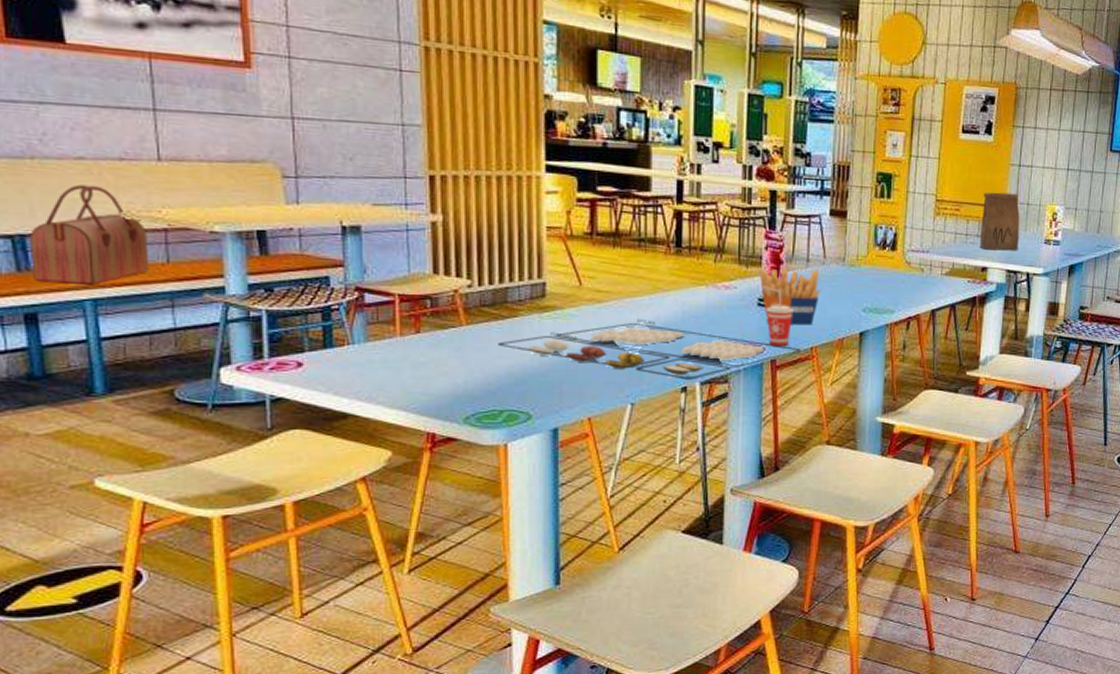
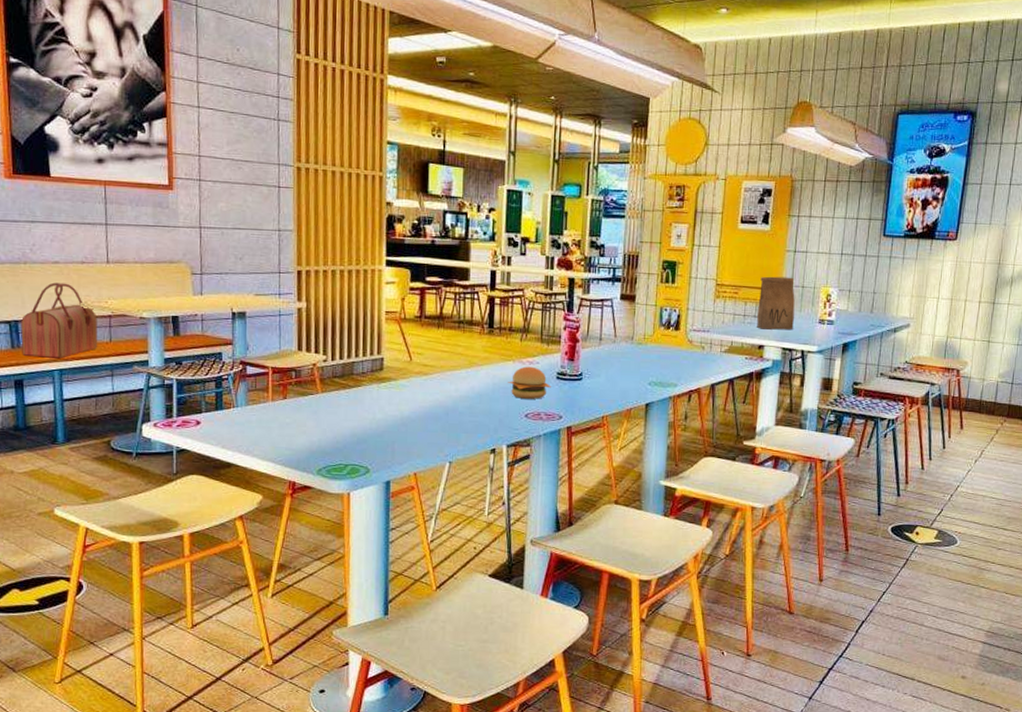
food tray: present [498,319,801,380] -> none [345,390,593,443]
hamburger: none [700,291,752,329] -> present [508,366,551,399]
french fries: present [758,267,821,325] -> none [558,345,612,397]
beverage cup: present [761,286,794,346] -> none [560,361,588,415]

